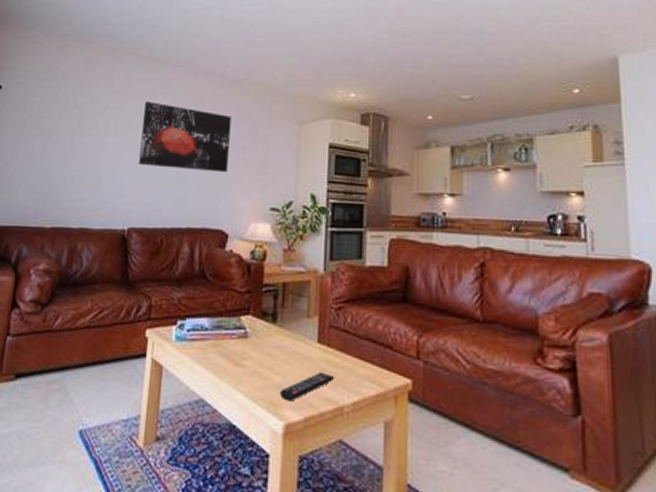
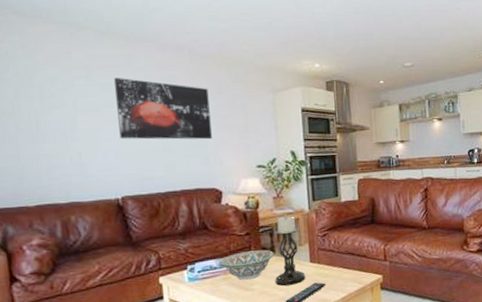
decorative bowl: none [212,313,275,352] -> present [219,249,274,280]
candle holder: none [271,274,310,371] -> present [274,215,306,287]

